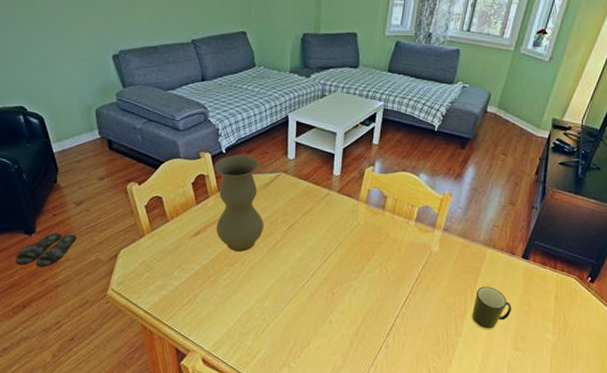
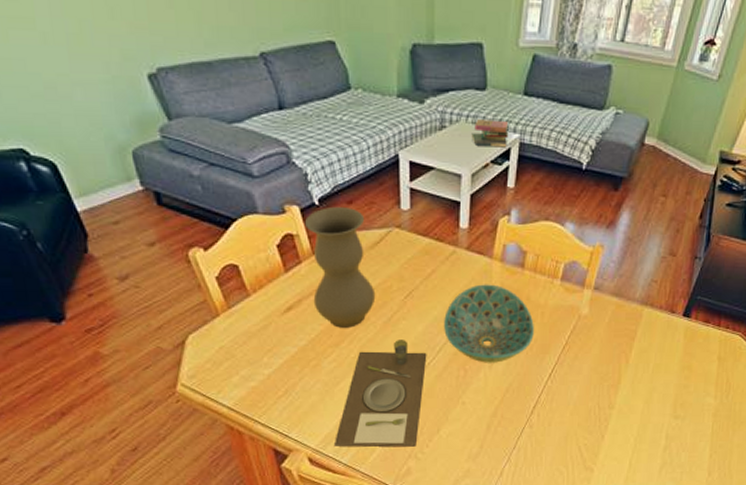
slippers: present [17,233,77,267] -> none [43,318,126,363]
place setting: none [224,264,303,356] -> present [335,340,427,447]
bowl: none [317,221,392,289] -> present [444,284,534,363]
books: none [345,90,376,112] -> present [471,119,509,148]
mug: present [472,286,511,330] -> none [626,350,671,399]

